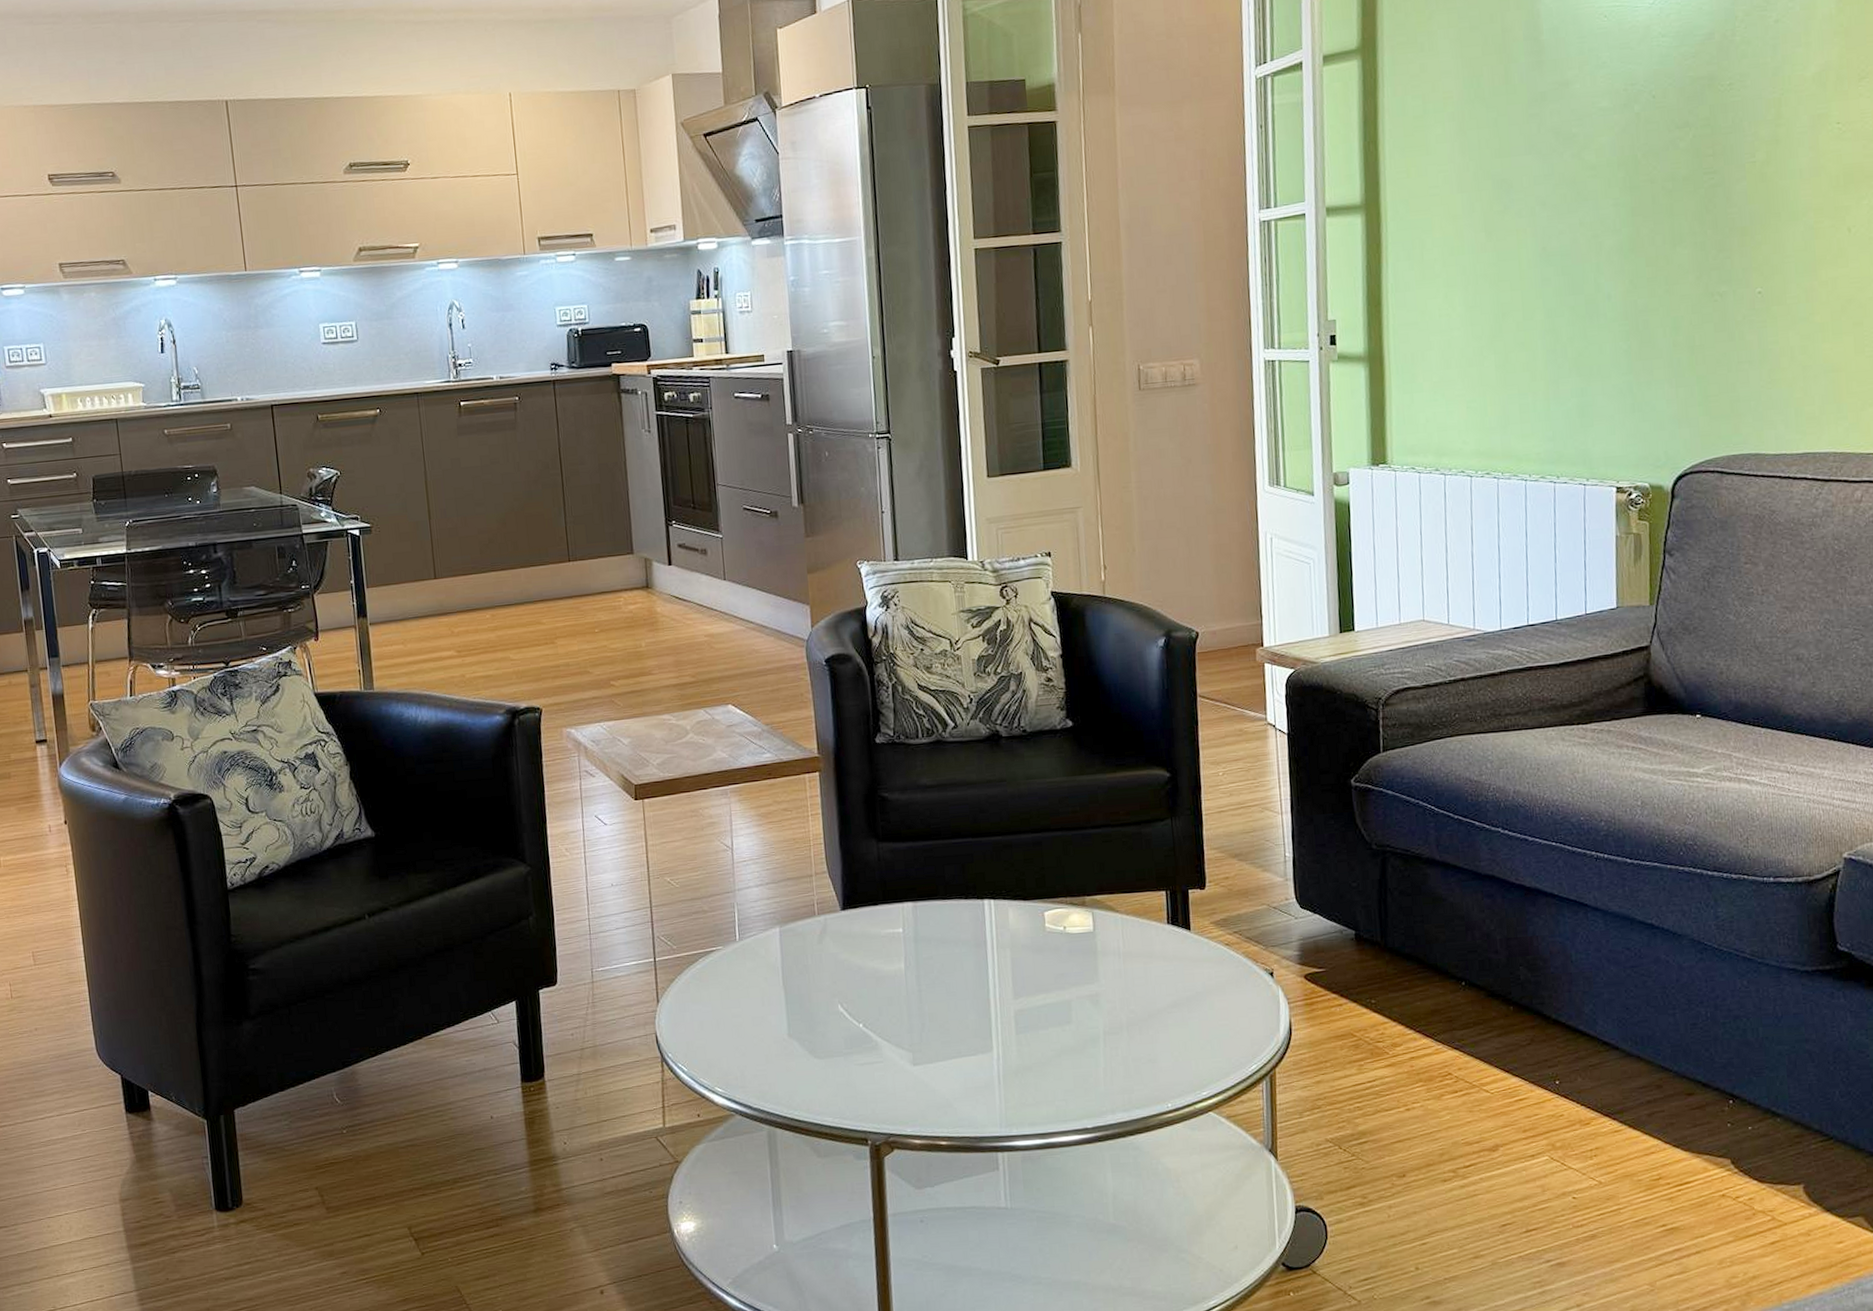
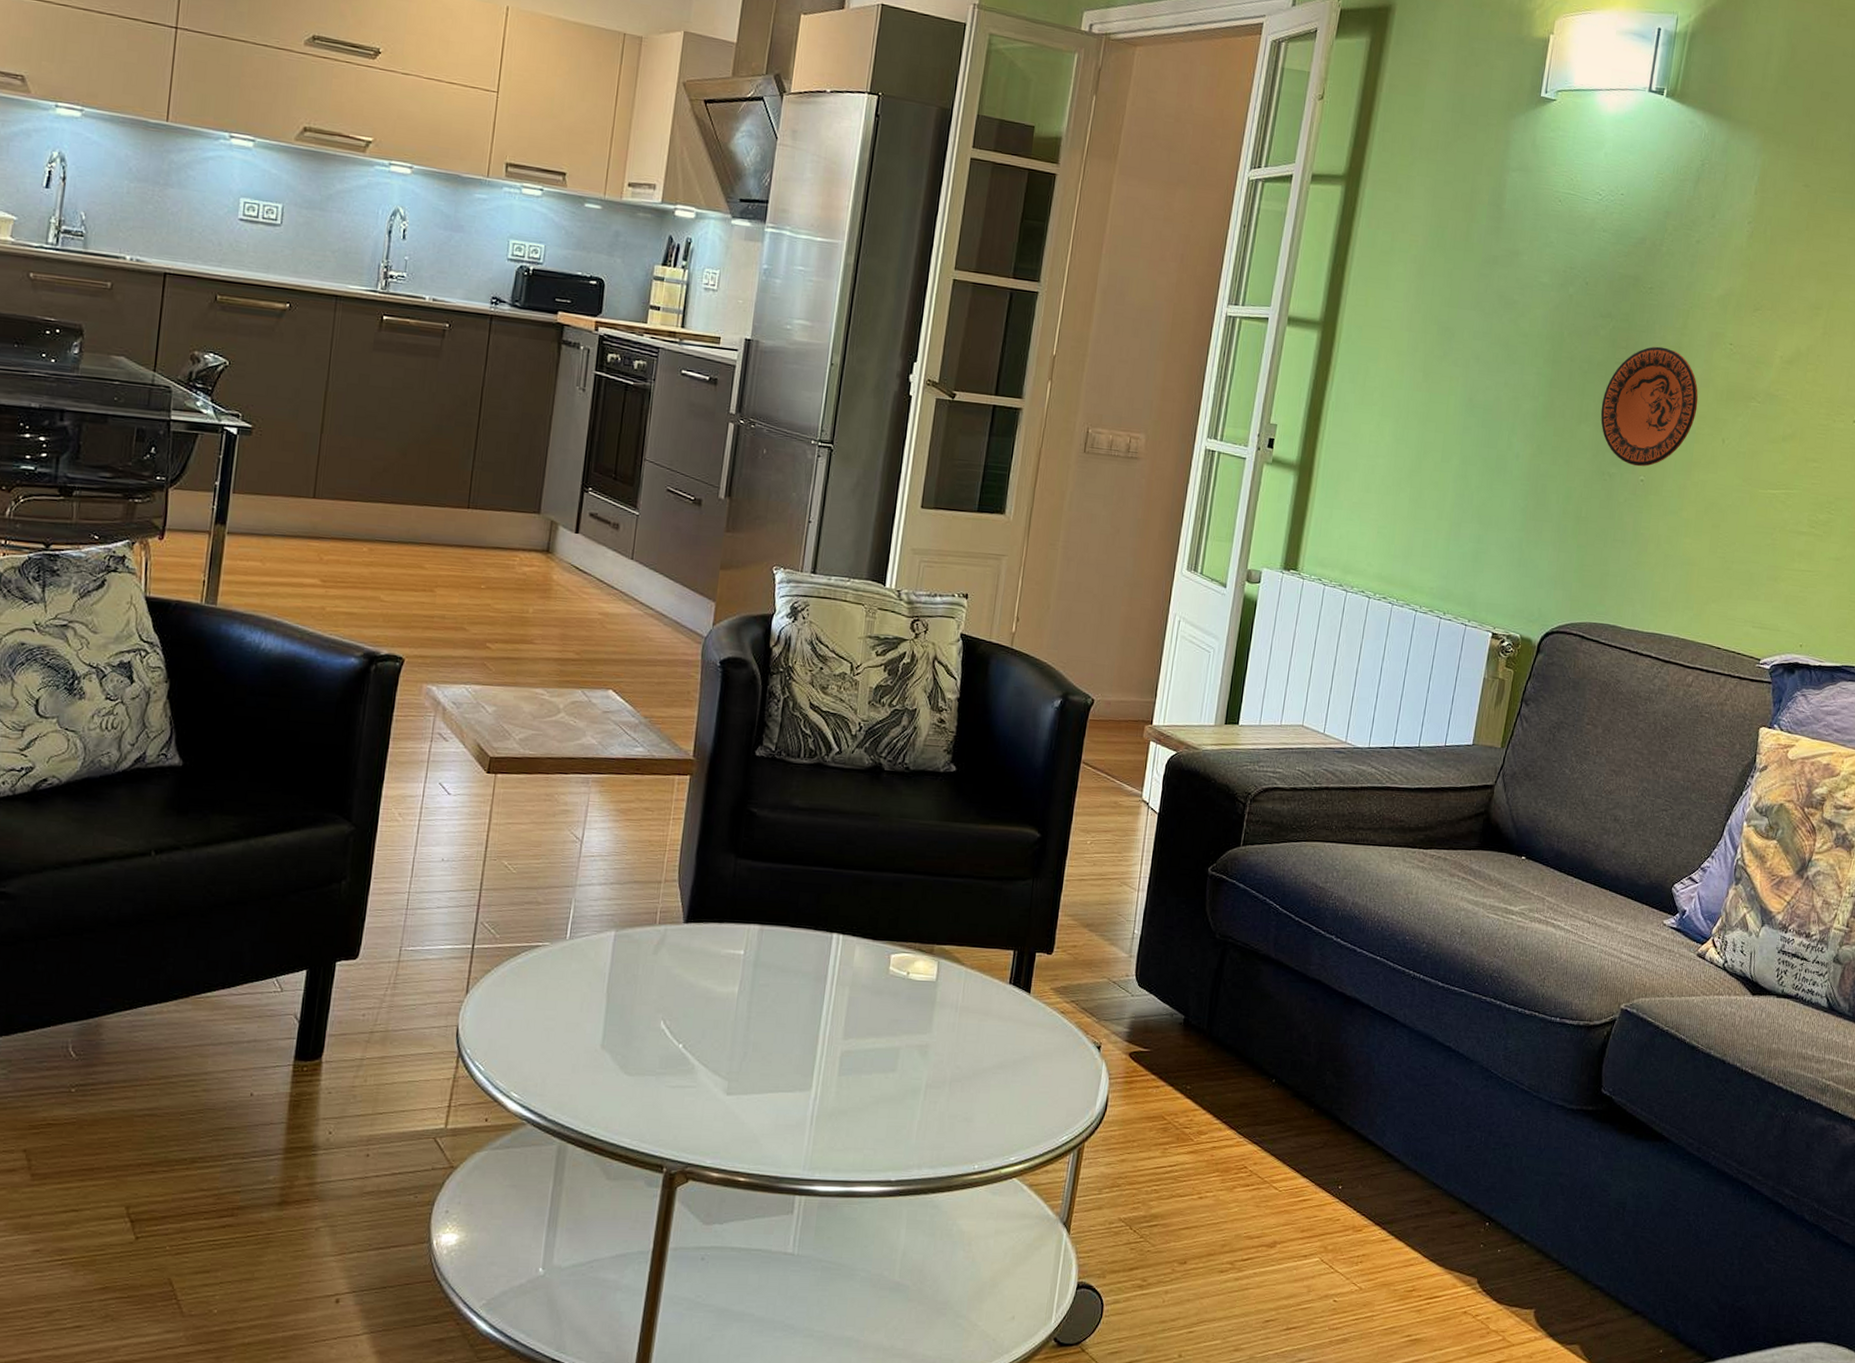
decorative plate: none [1696,144,1811,279] -> present [1600,346,1698,467]

